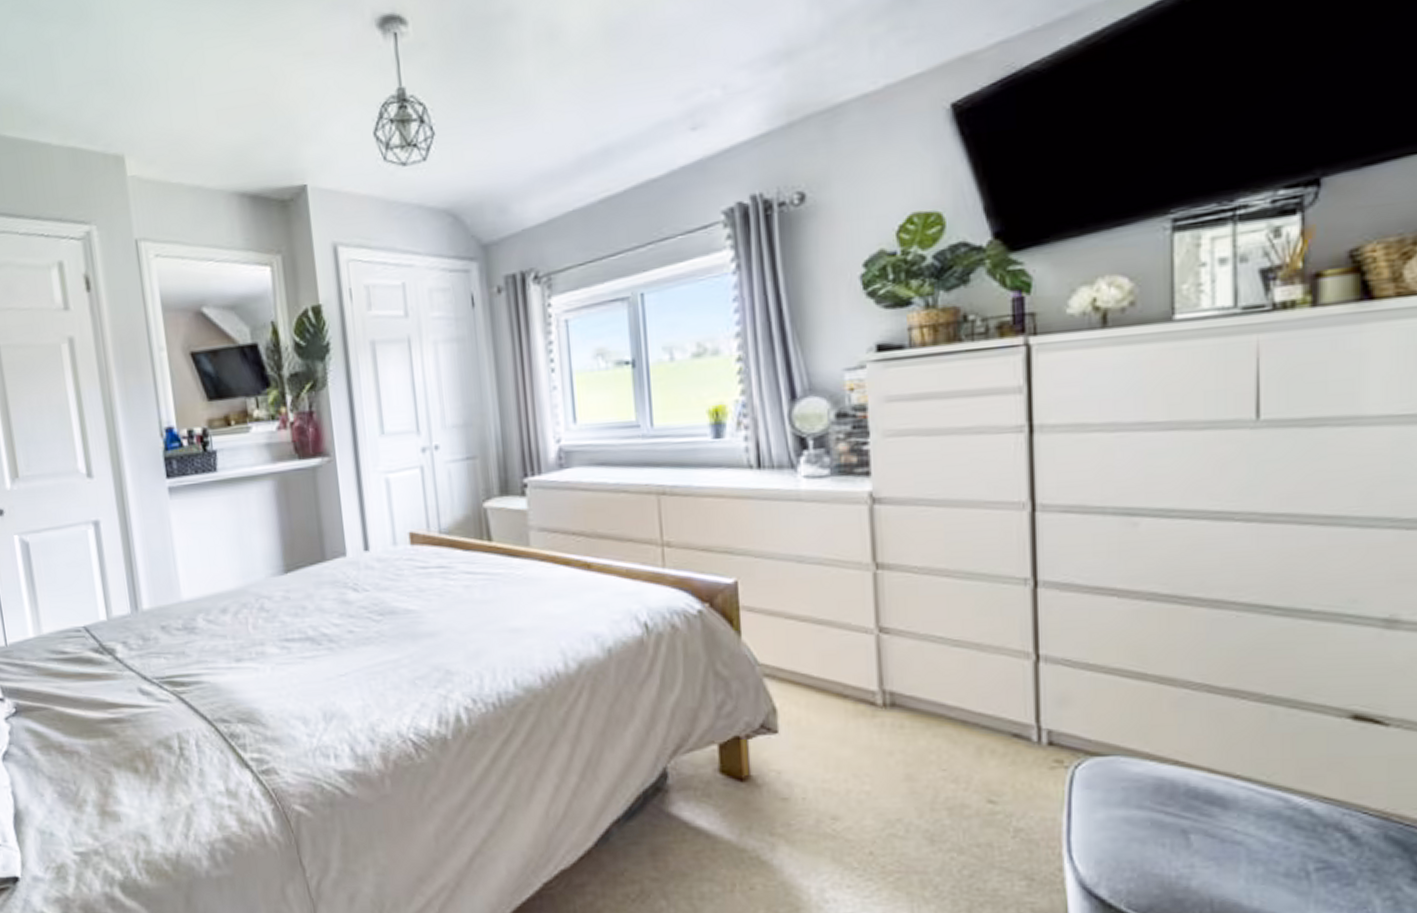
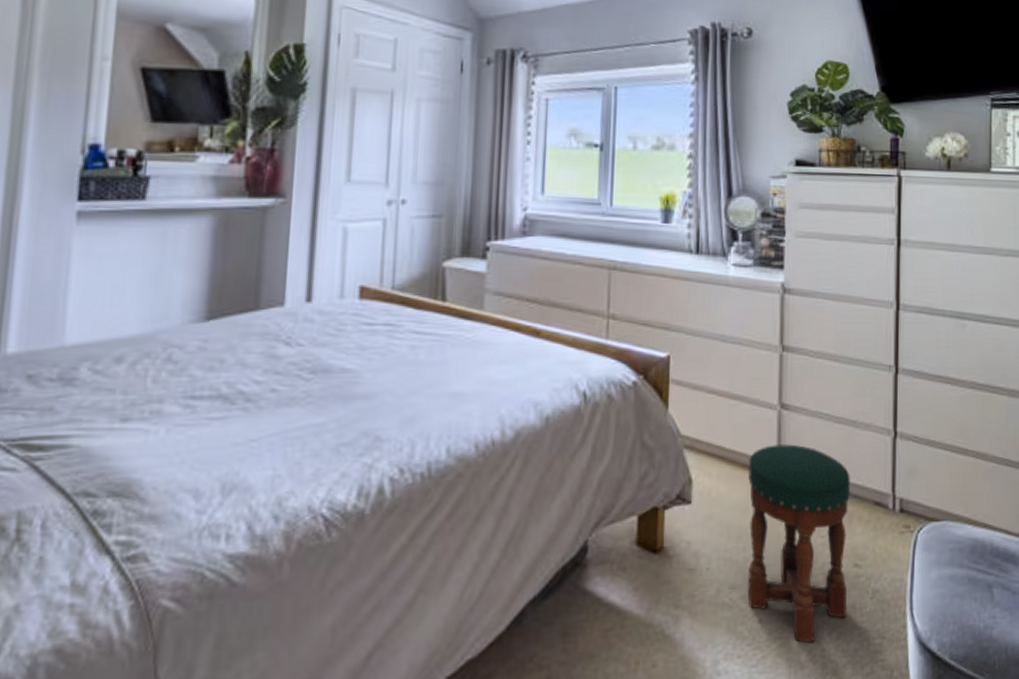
stool: none [843,671,980,879] -> present [748,444,851,643]

